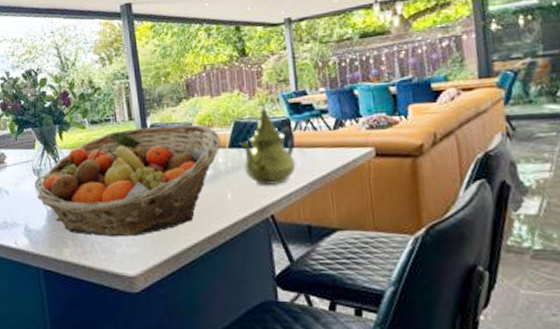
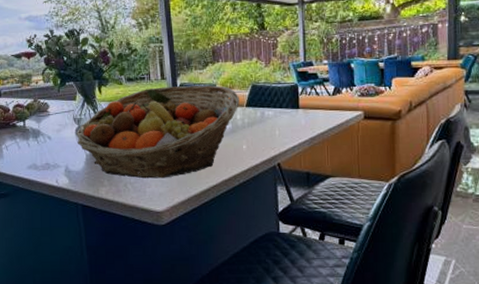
teapot: present [239,101,296,186] -> none [255,69,301,140]

